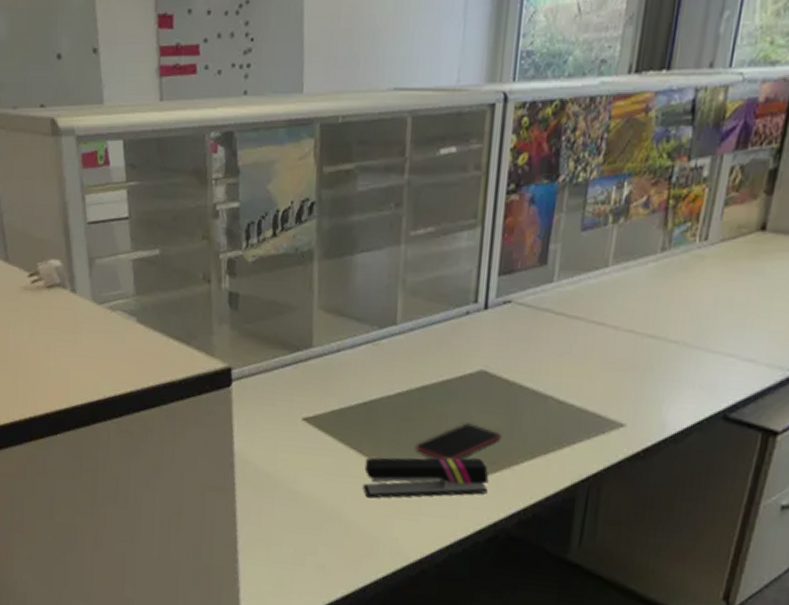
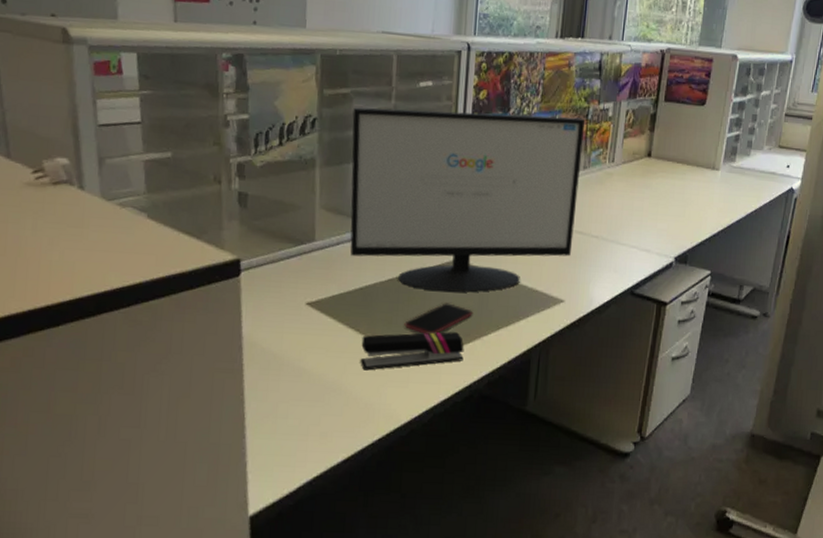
computer monitor: none [352,181,668,412] -> present [350,107,586,293]

